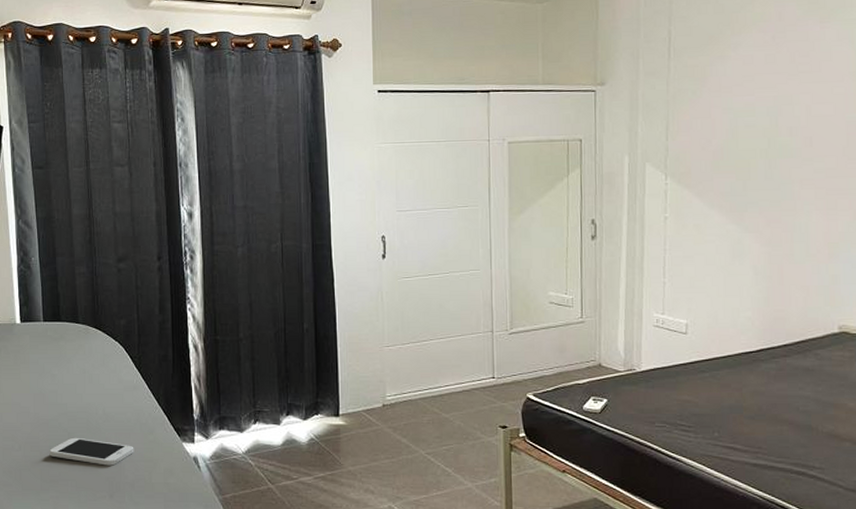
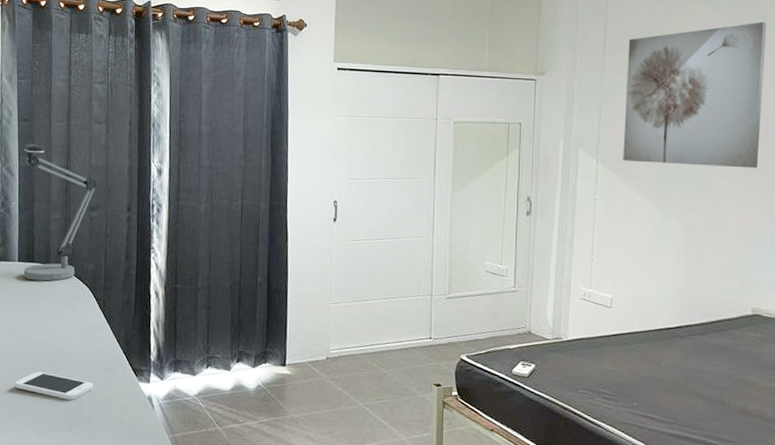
desk lamp: none [39,192,125,341] -> present [22,143,99,281]
wall art: none [693,12,847,175] -> present [623,22,766,168]

